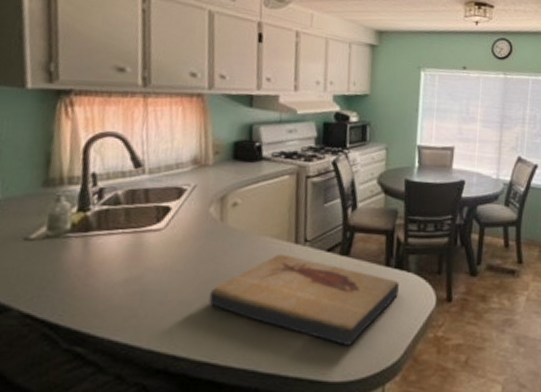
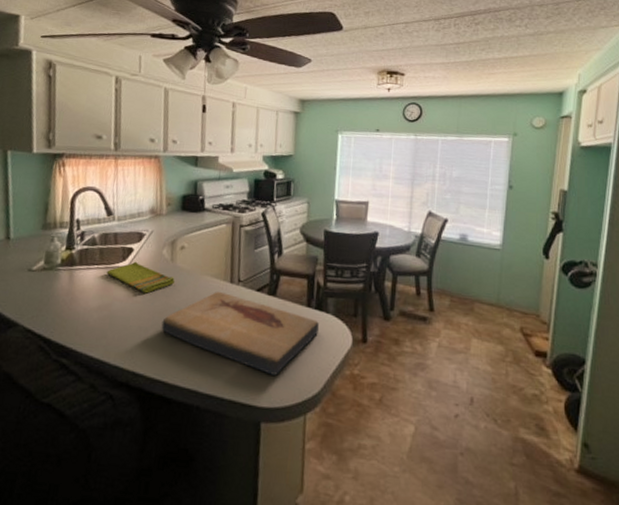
dish towel: none [135,222,226,261] -> present [106,261,176,294]

